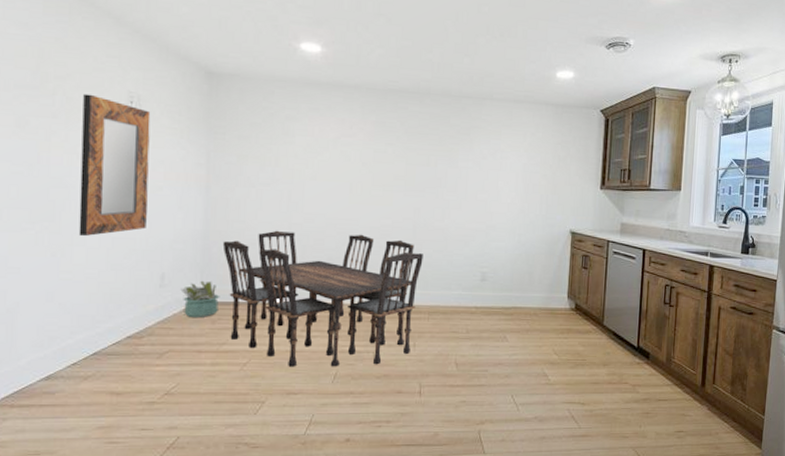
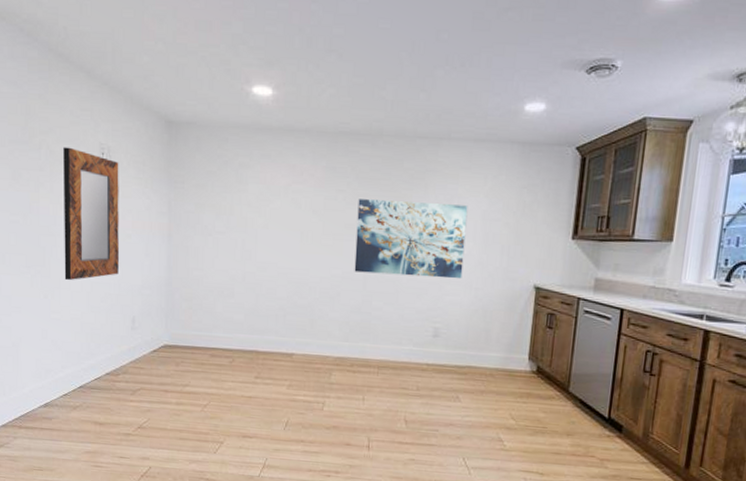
decorative plant: present [180,280,220,317] -> none [149,325,183,360]
dining table: present [222,230,423,367] -> none [184,278,373,416]
wall art: none [404,152,510,226] -> present [354,199,468,279]

